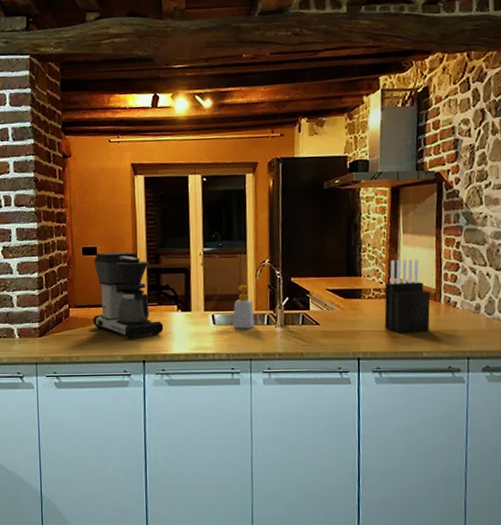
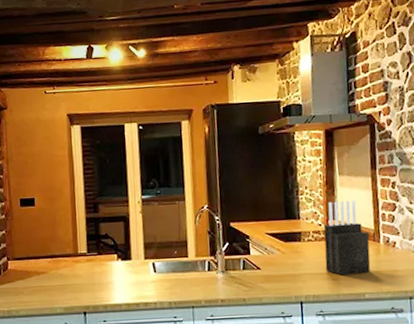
coffee maker: present [92,252,164,339] -> none [31,202,104,291]
soap bottle: present [233,284,255,330] -> none [173,231,196,277]

